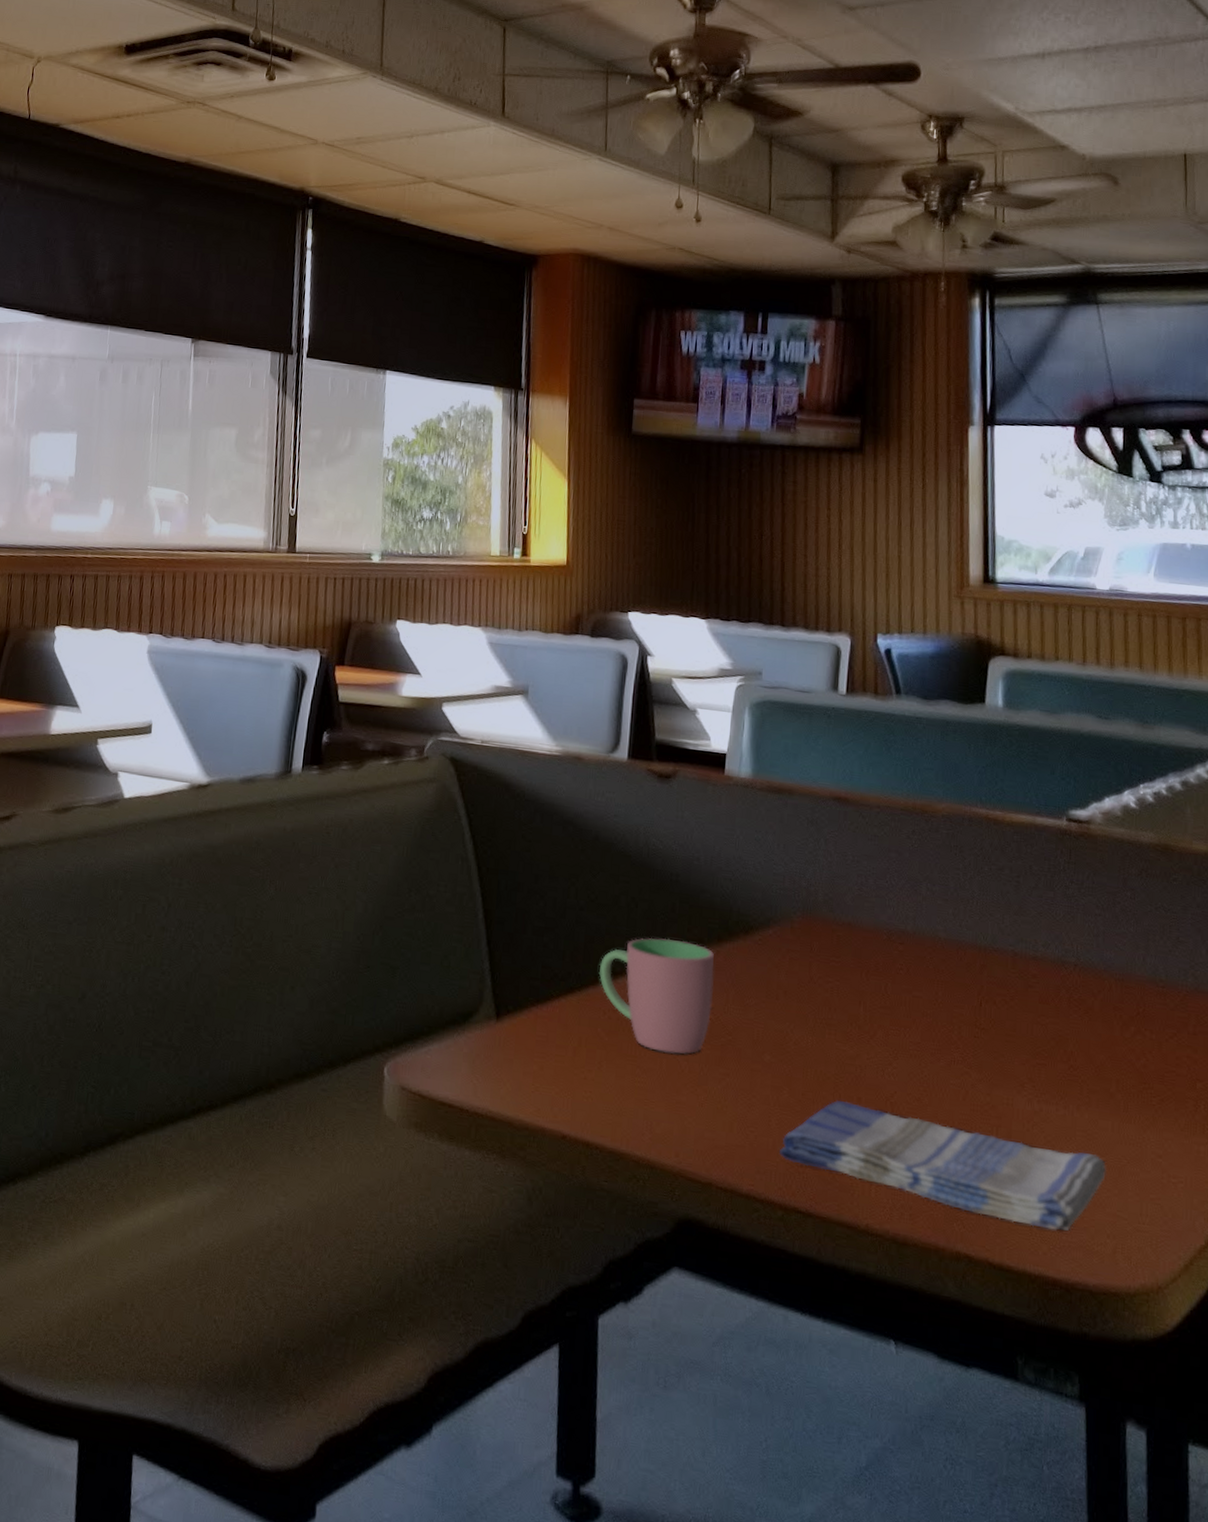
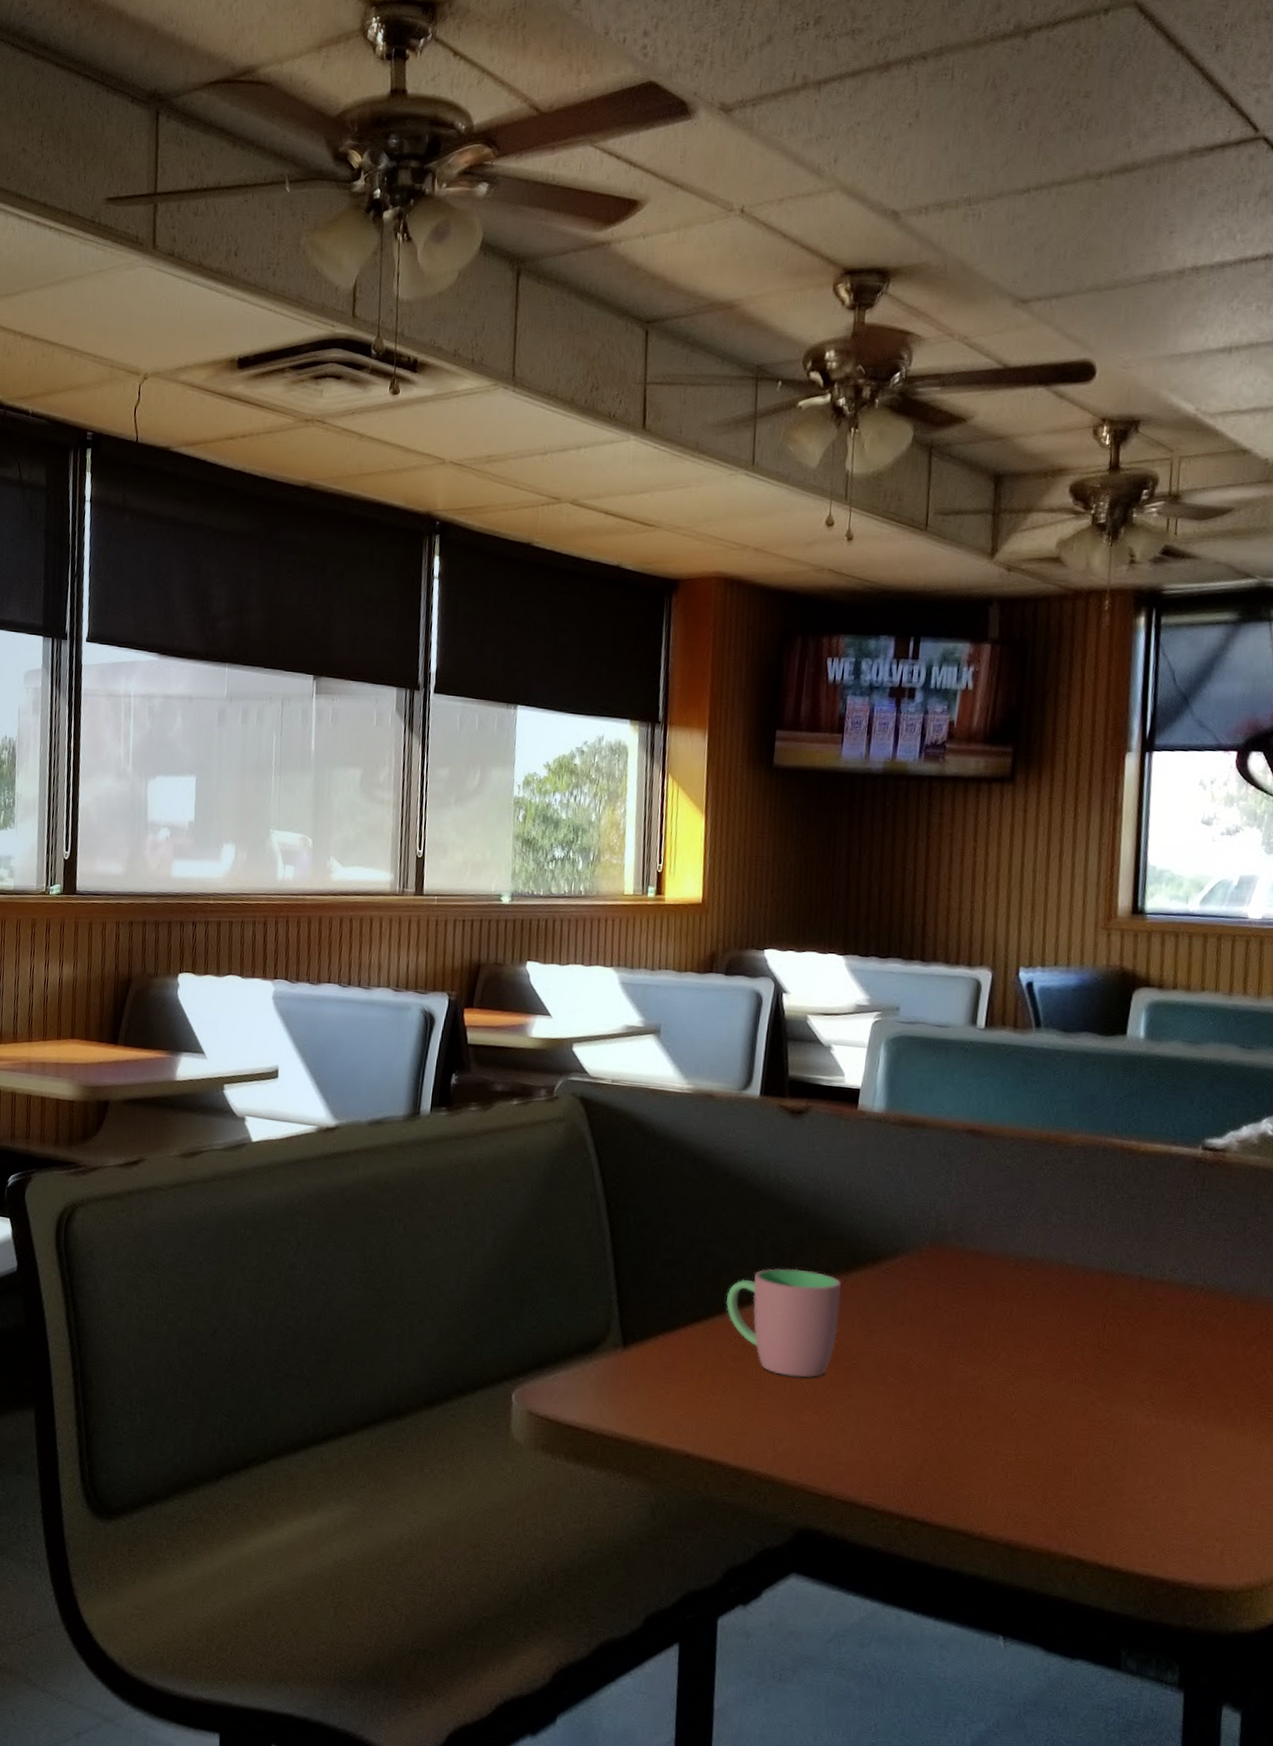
dish towel: present [780,1100,1106,1231] -> none [899,1418,1220,1535]

